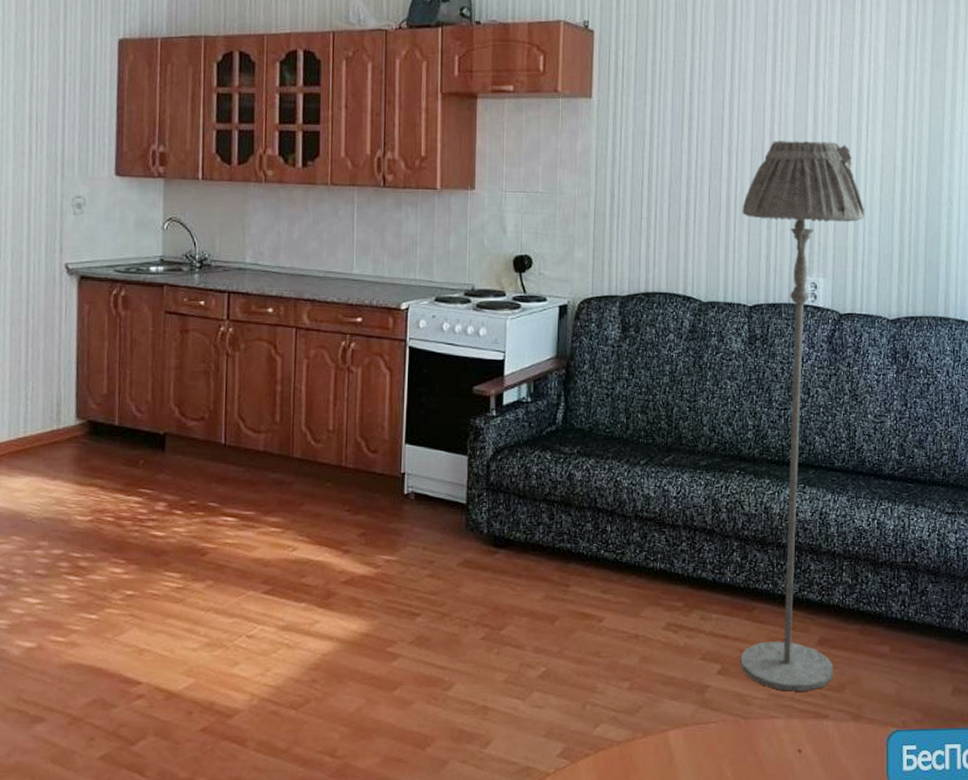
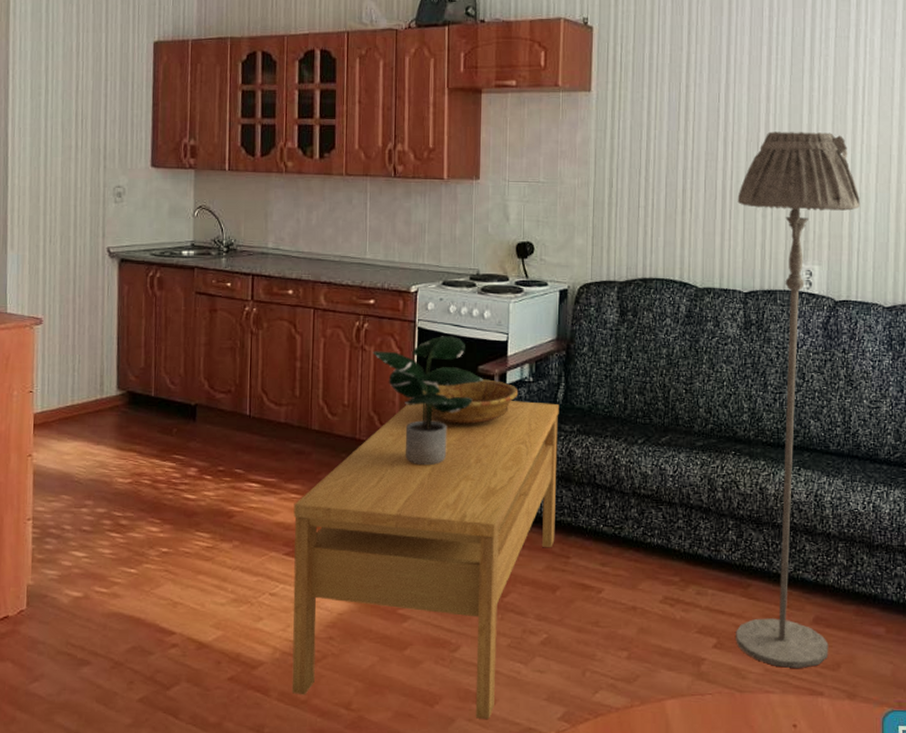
coffee table: none [271,423,559,761] -> present [292,401,559,720]
potted plant: none [360,355,478,494] -> present [373,336,483,466]
ceramic bowl: none [415,400,516,448] -> present [423,379,519,424]

